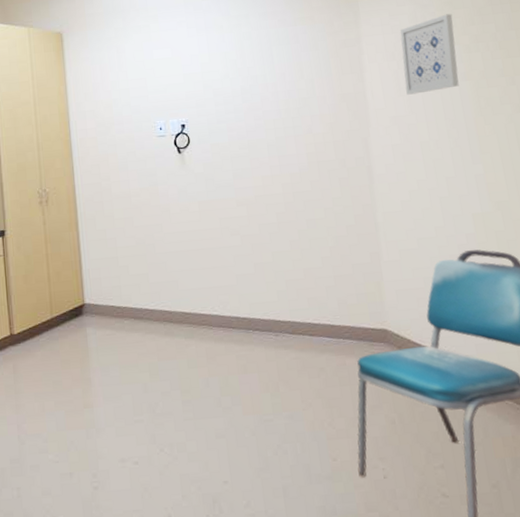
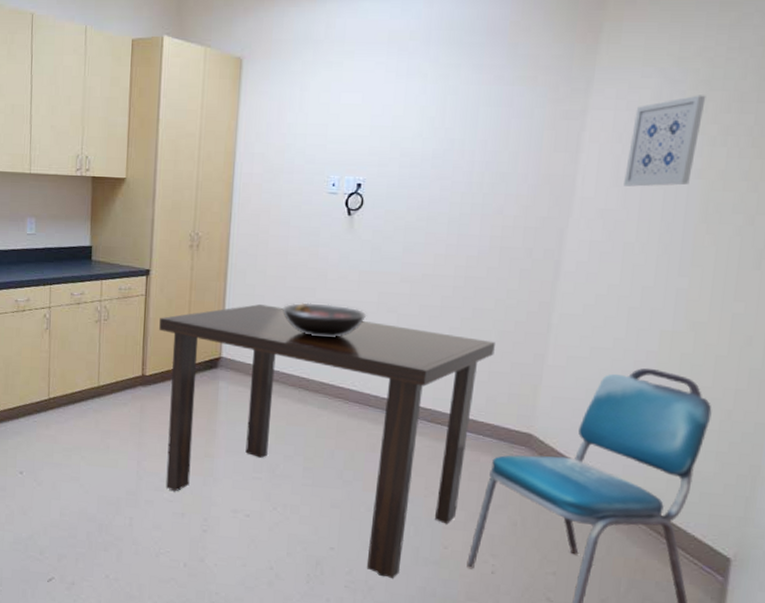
dining table: none [20,246,337,504] -> present [159,304,495,579]
fruit bowl: none [134,236,213,269] -> present [282,302,367,338]

